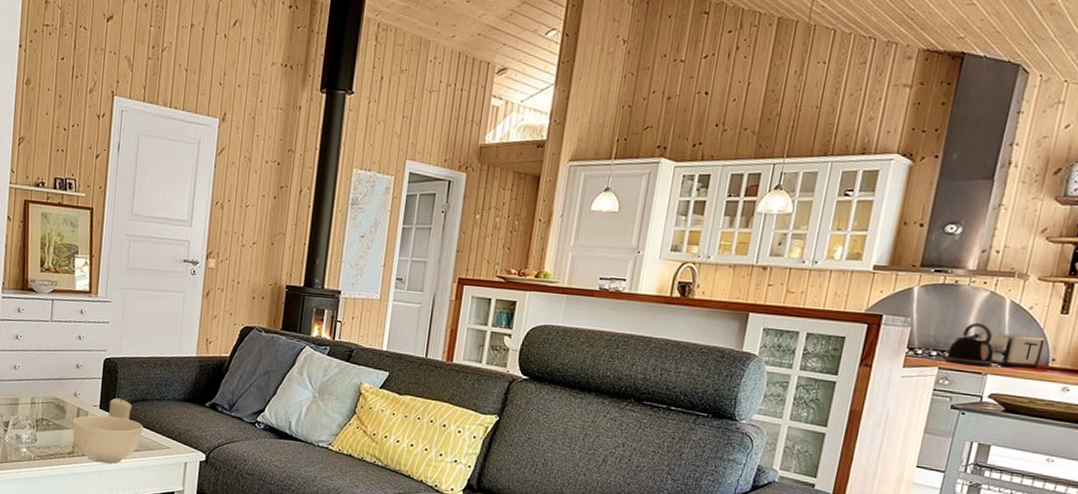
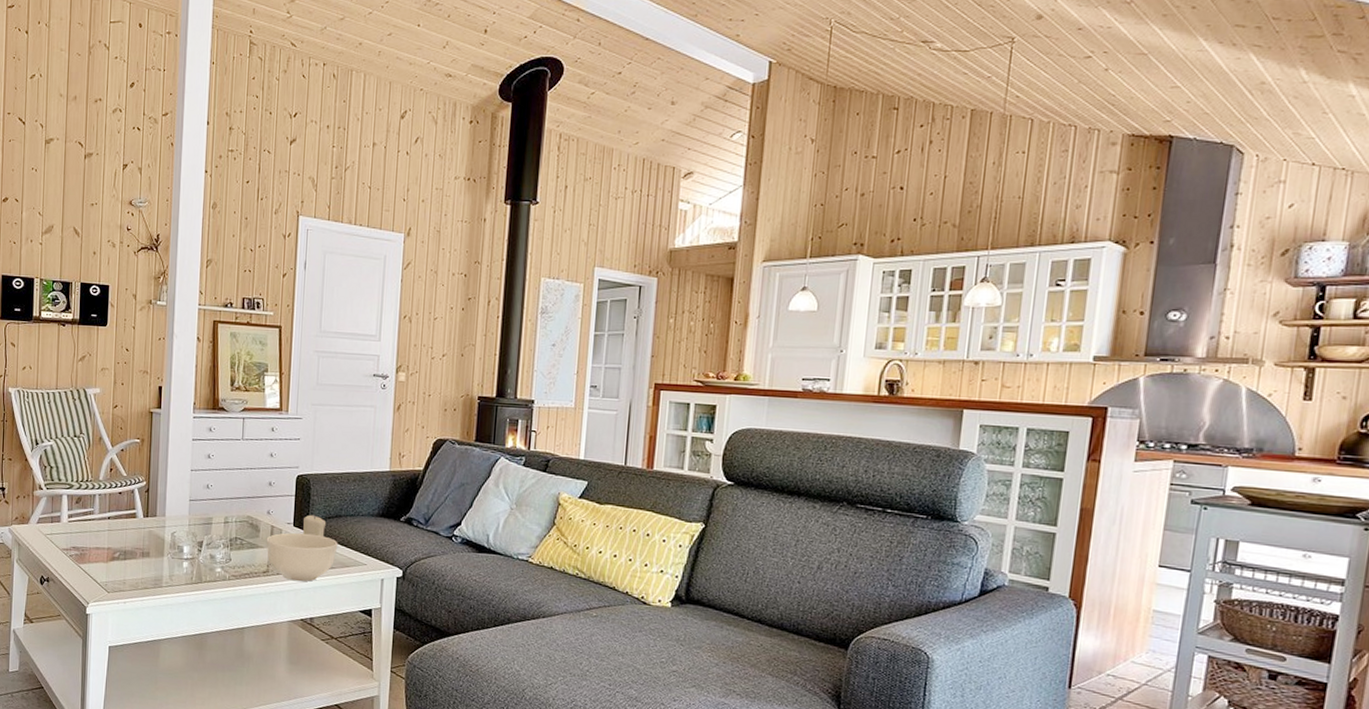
kettle: present [945,323,994,368] -> none [1180,412,1234,459]
toaster: present [978,332,1045,369] -> none [1214,421,1289,459]

